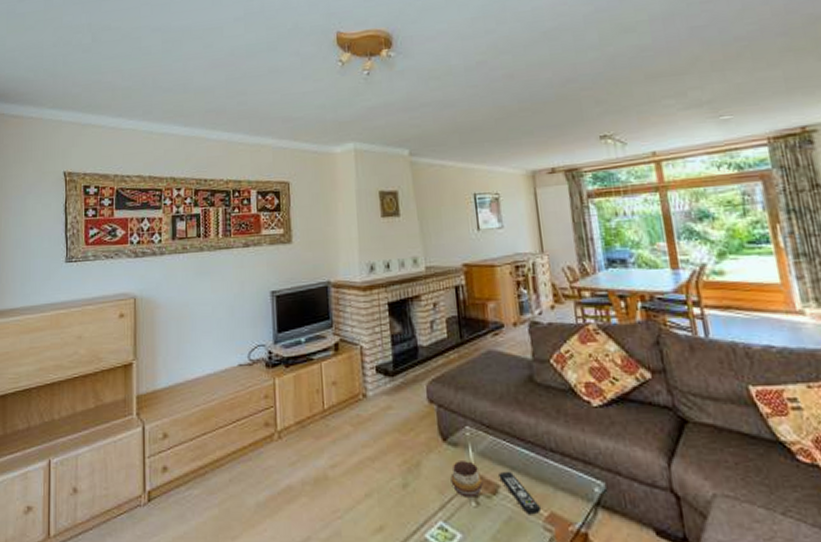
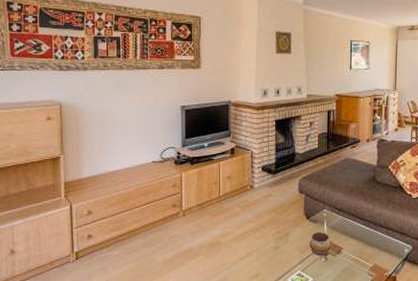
remote control: present [498,471,542,515] -> none [343,239,369,266]

